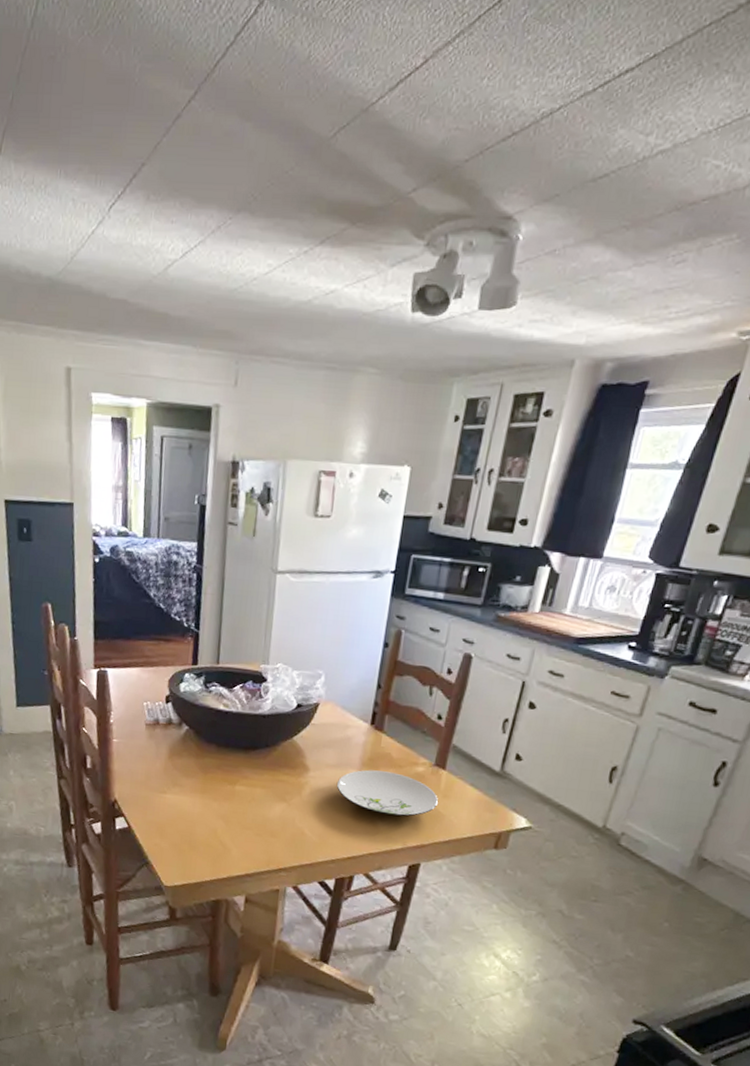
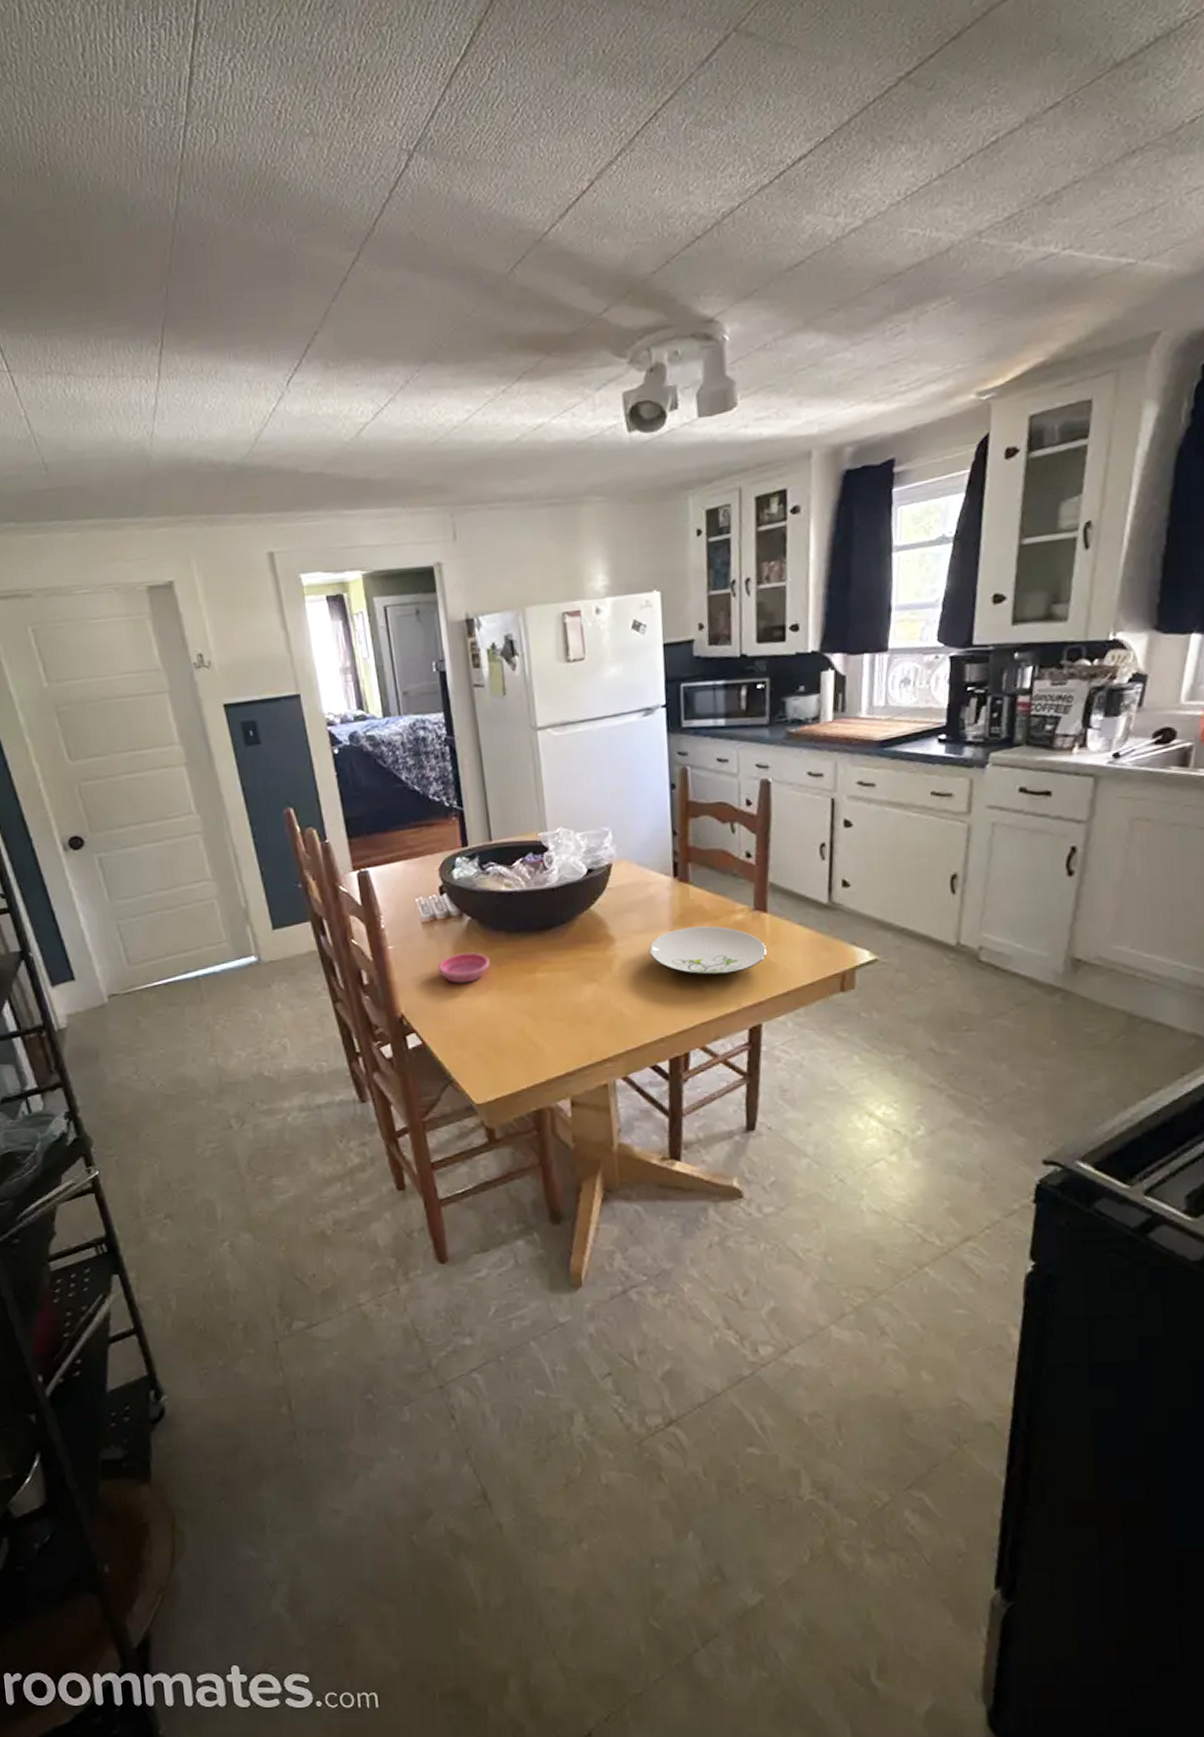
saucer: none [152,756,198,783] -> present [438,952,490,984]

